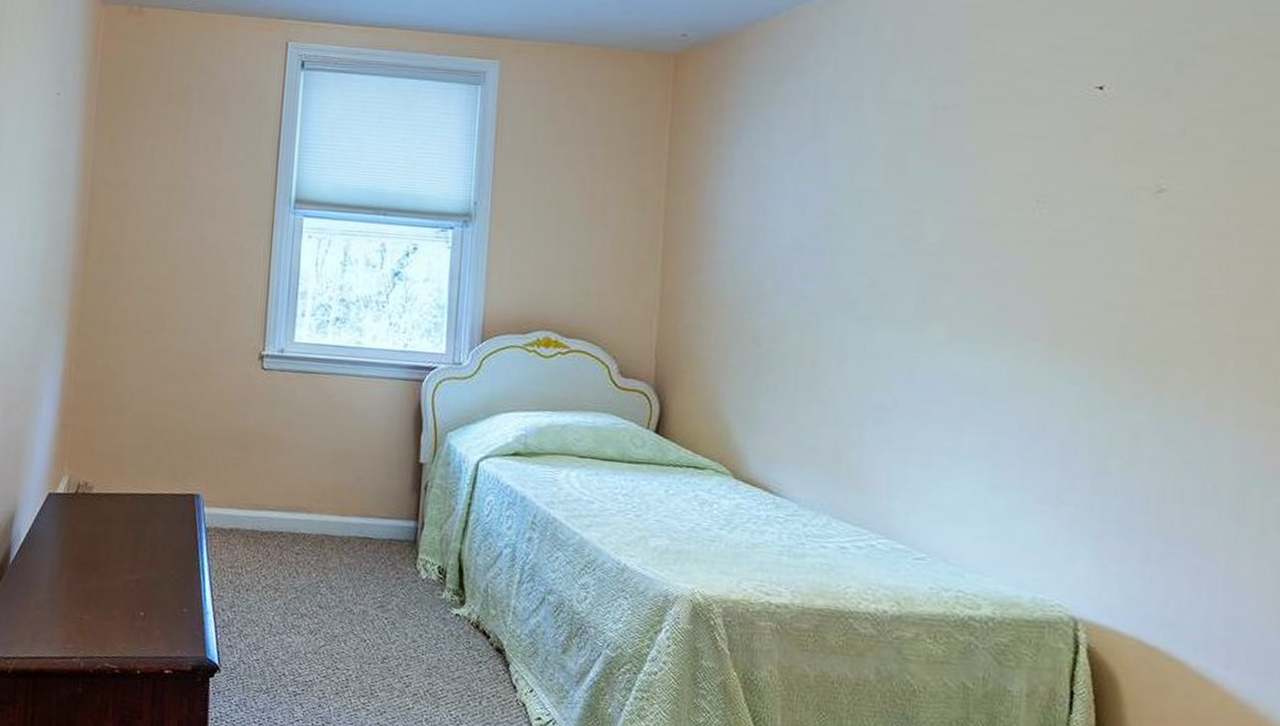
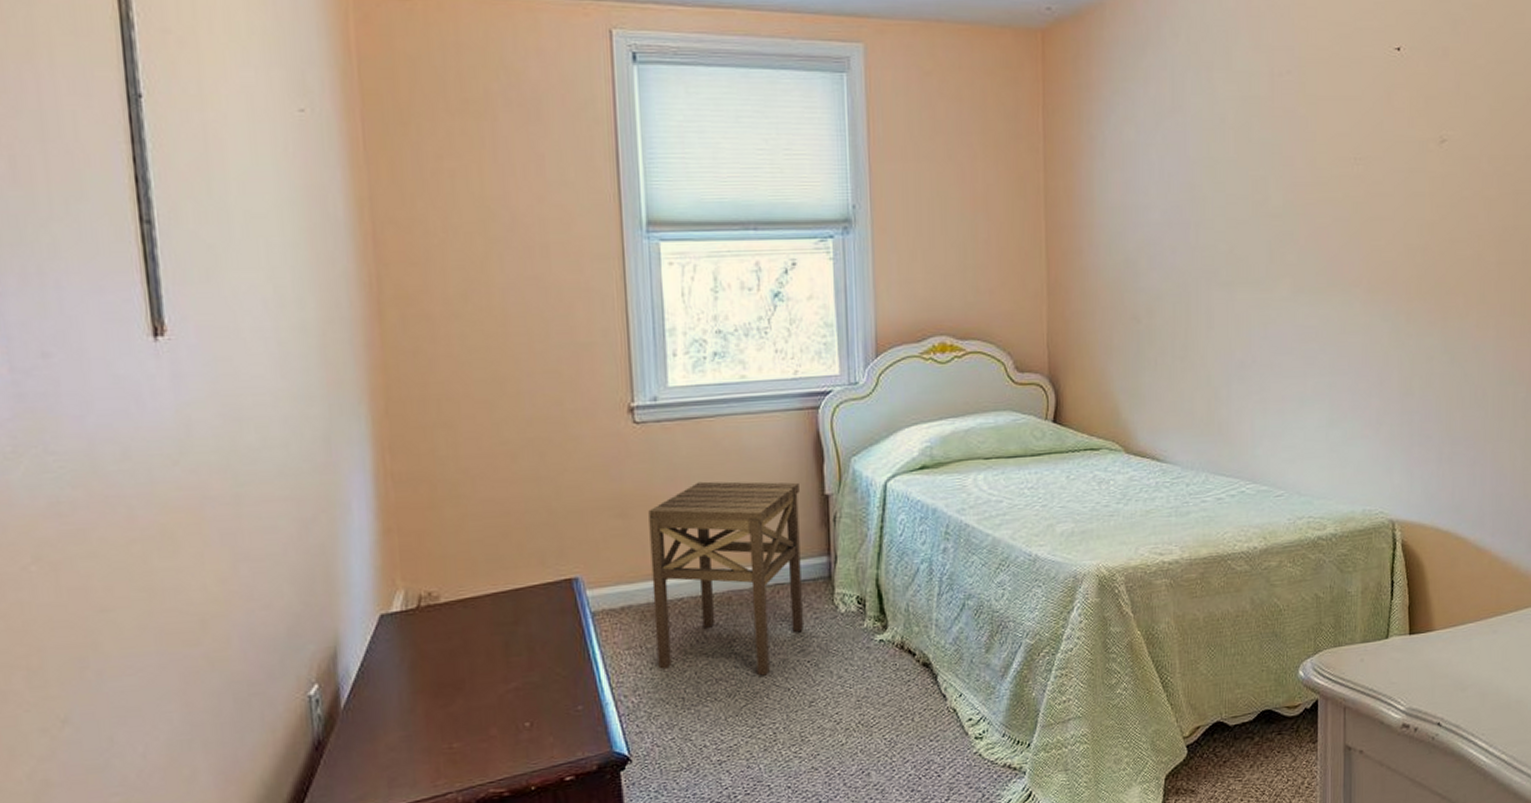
side table: none [254,430,397,622] -> present [648,481,803,676]

